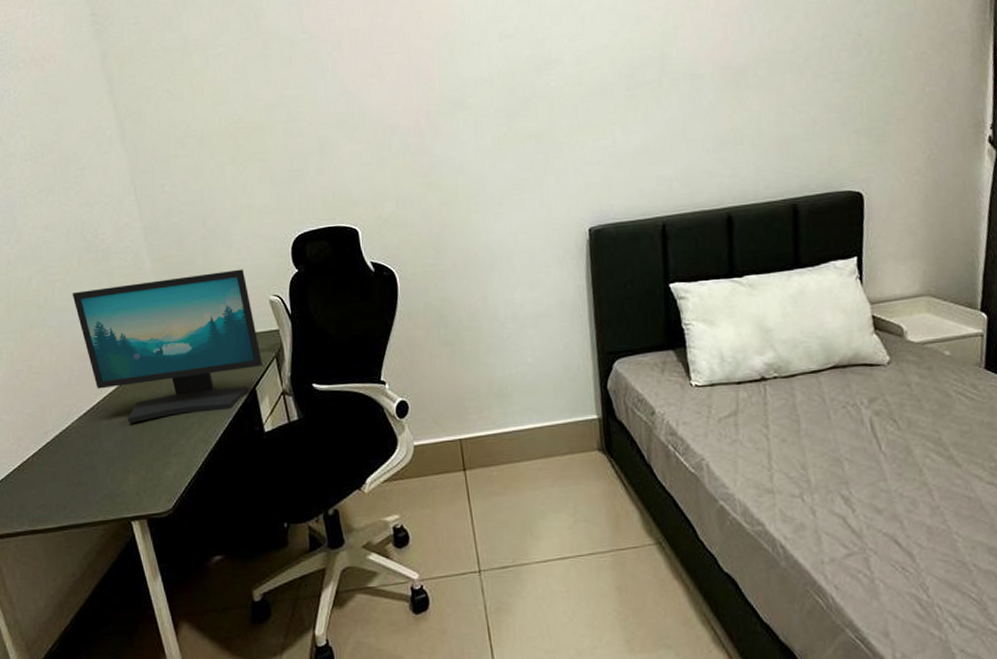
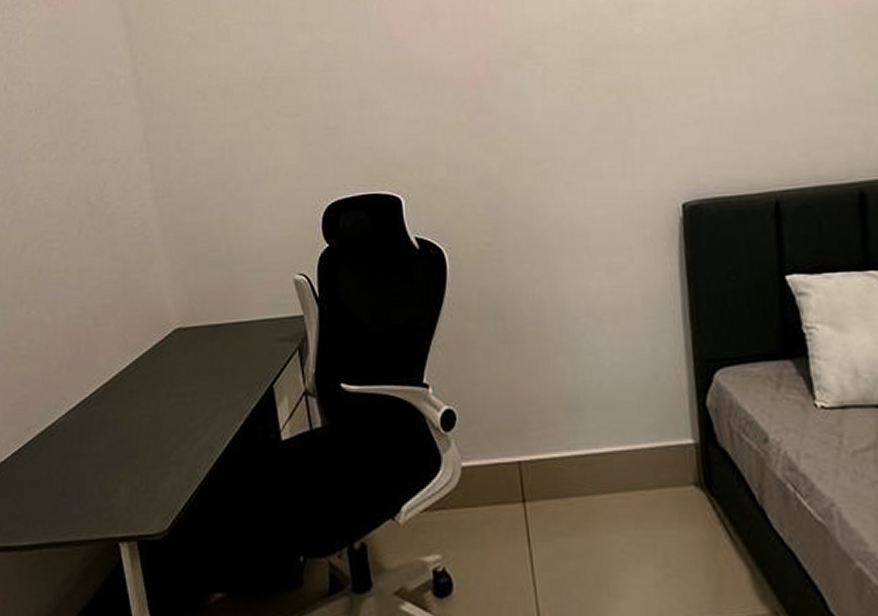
computer monitor: present [72,269,263,424] -> none [69,241,284,423]

